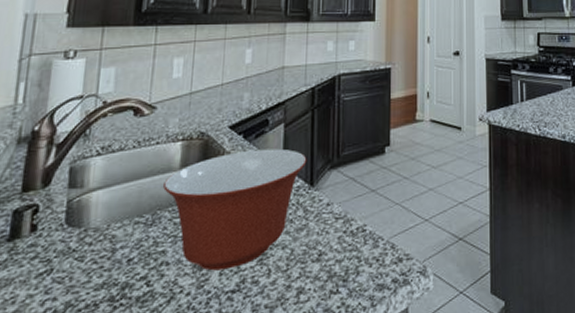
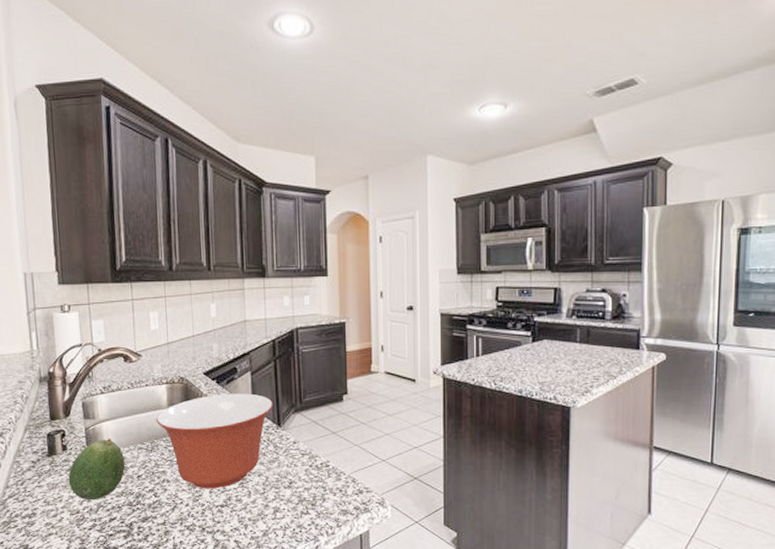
fruit: none [30,211,115,299] -> present [68,438,126,500]

